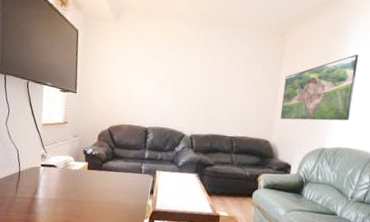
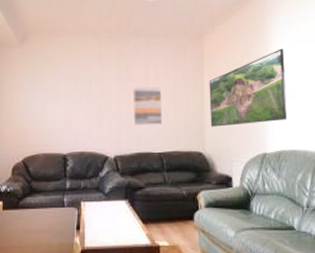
wall art: none [211,74,240,112] -> present [133,87,163,125]

